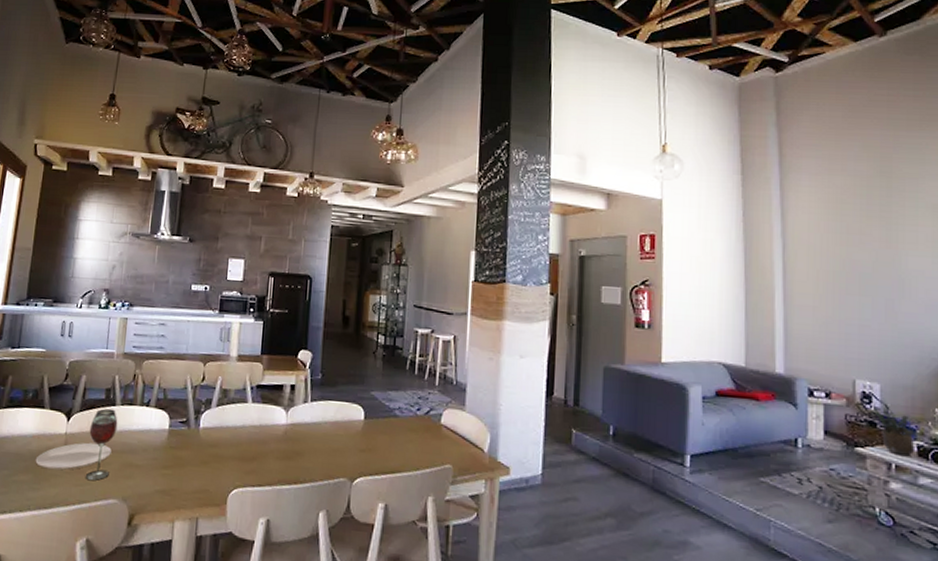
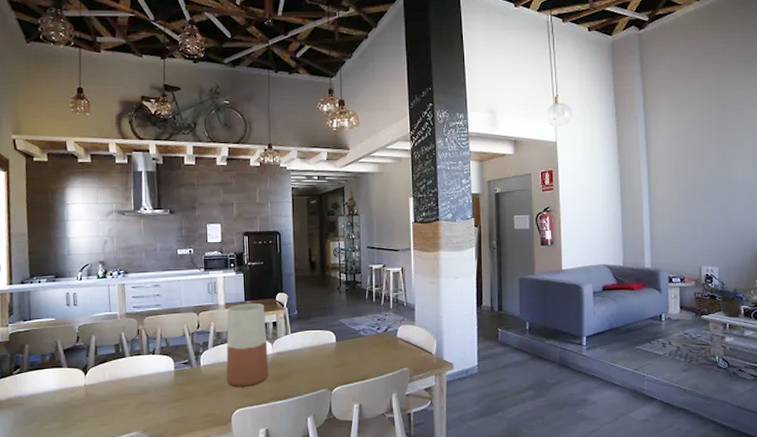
plate: present [35,442,111,470] -> none [61,389,128,416]
wineglass: present [85,408,118,480] -> none [105,360,130,419]
vase: none [227,357,284,462] -> present [226,303,269,387]

